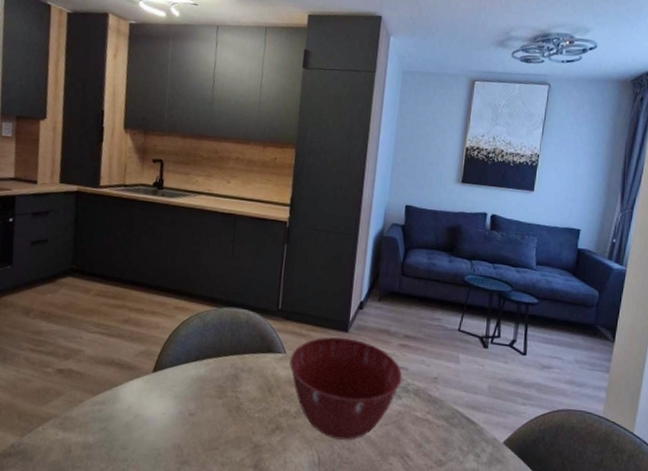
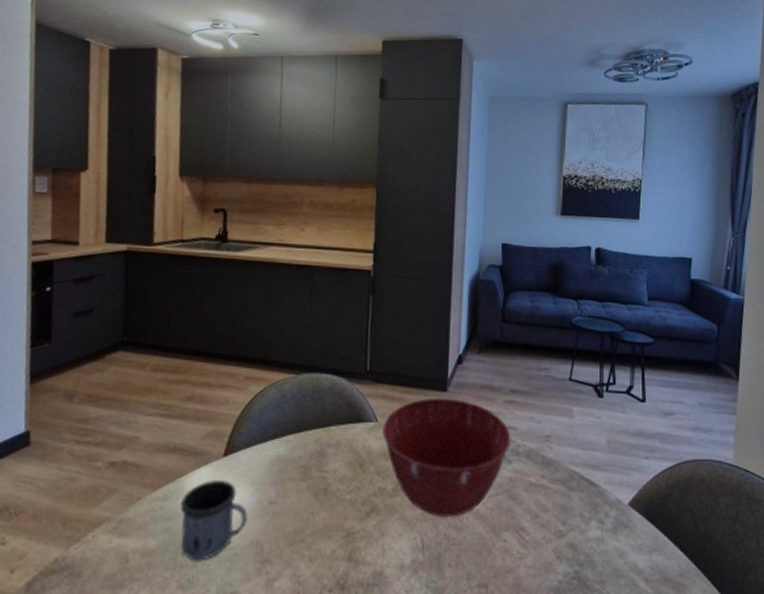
mug: none [115,391,172,458] -> present [180,480,248,561]

